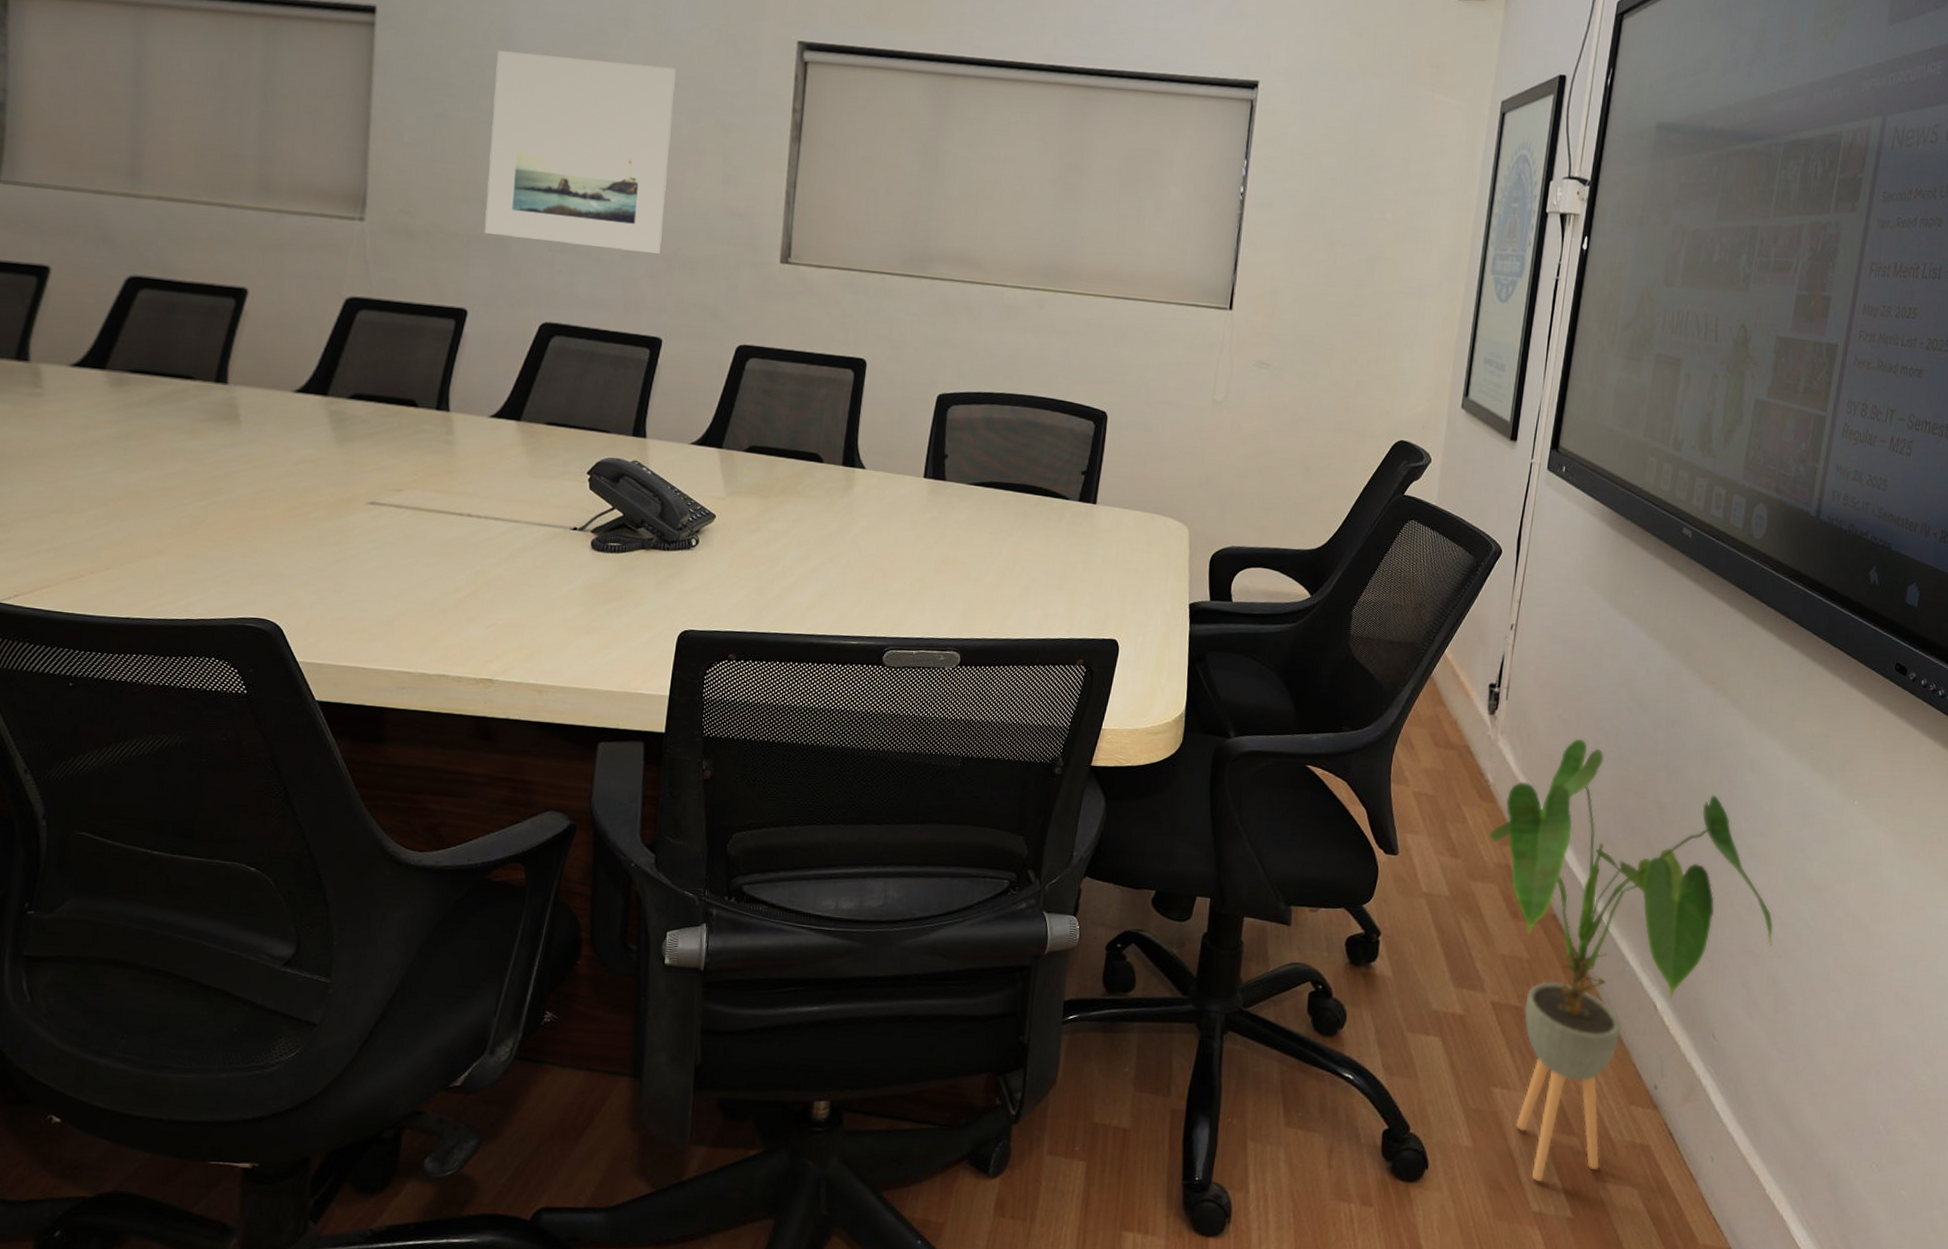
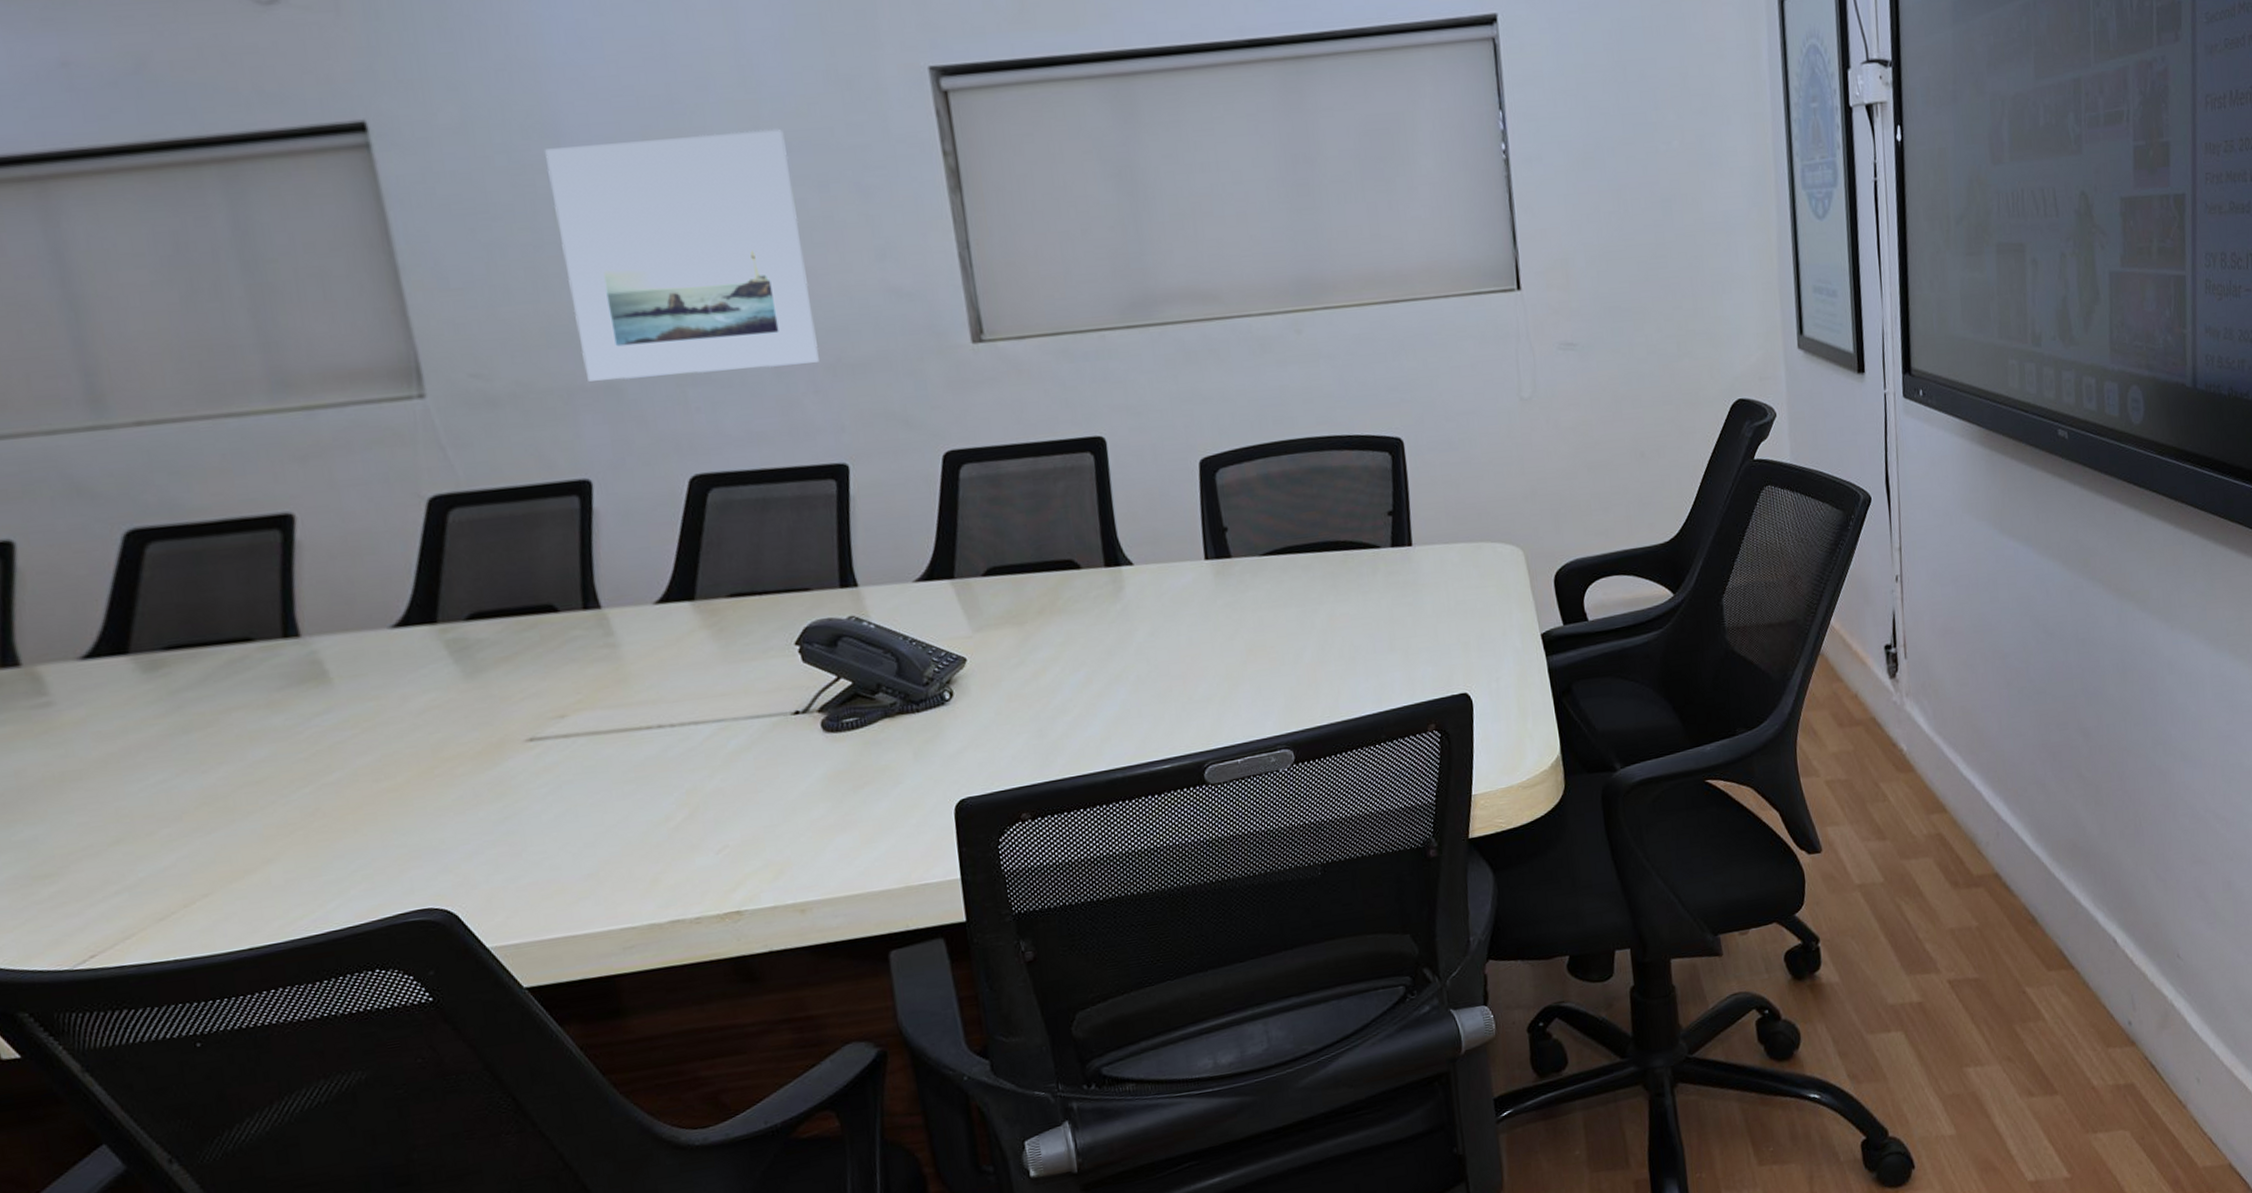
house plant: present [1488,738,1773,1182] -> none [1913,681,2221,1151]

